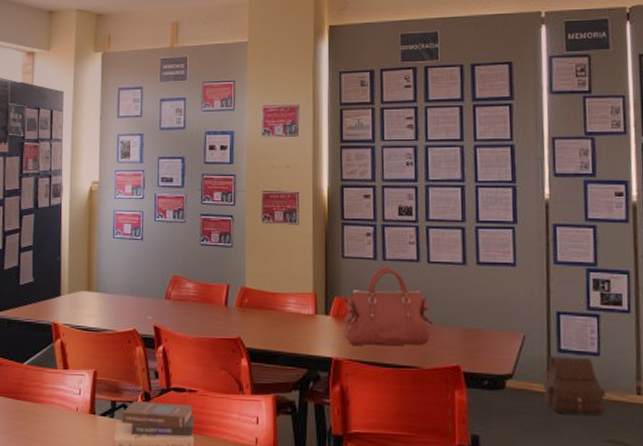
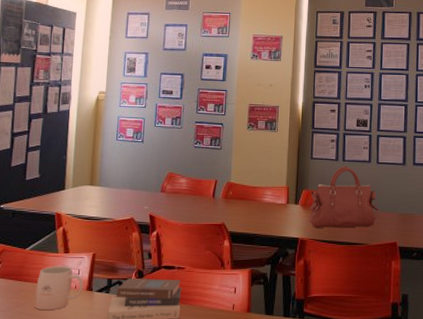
mug: none [35,384,85,435] -> present [34,266,84,311]

